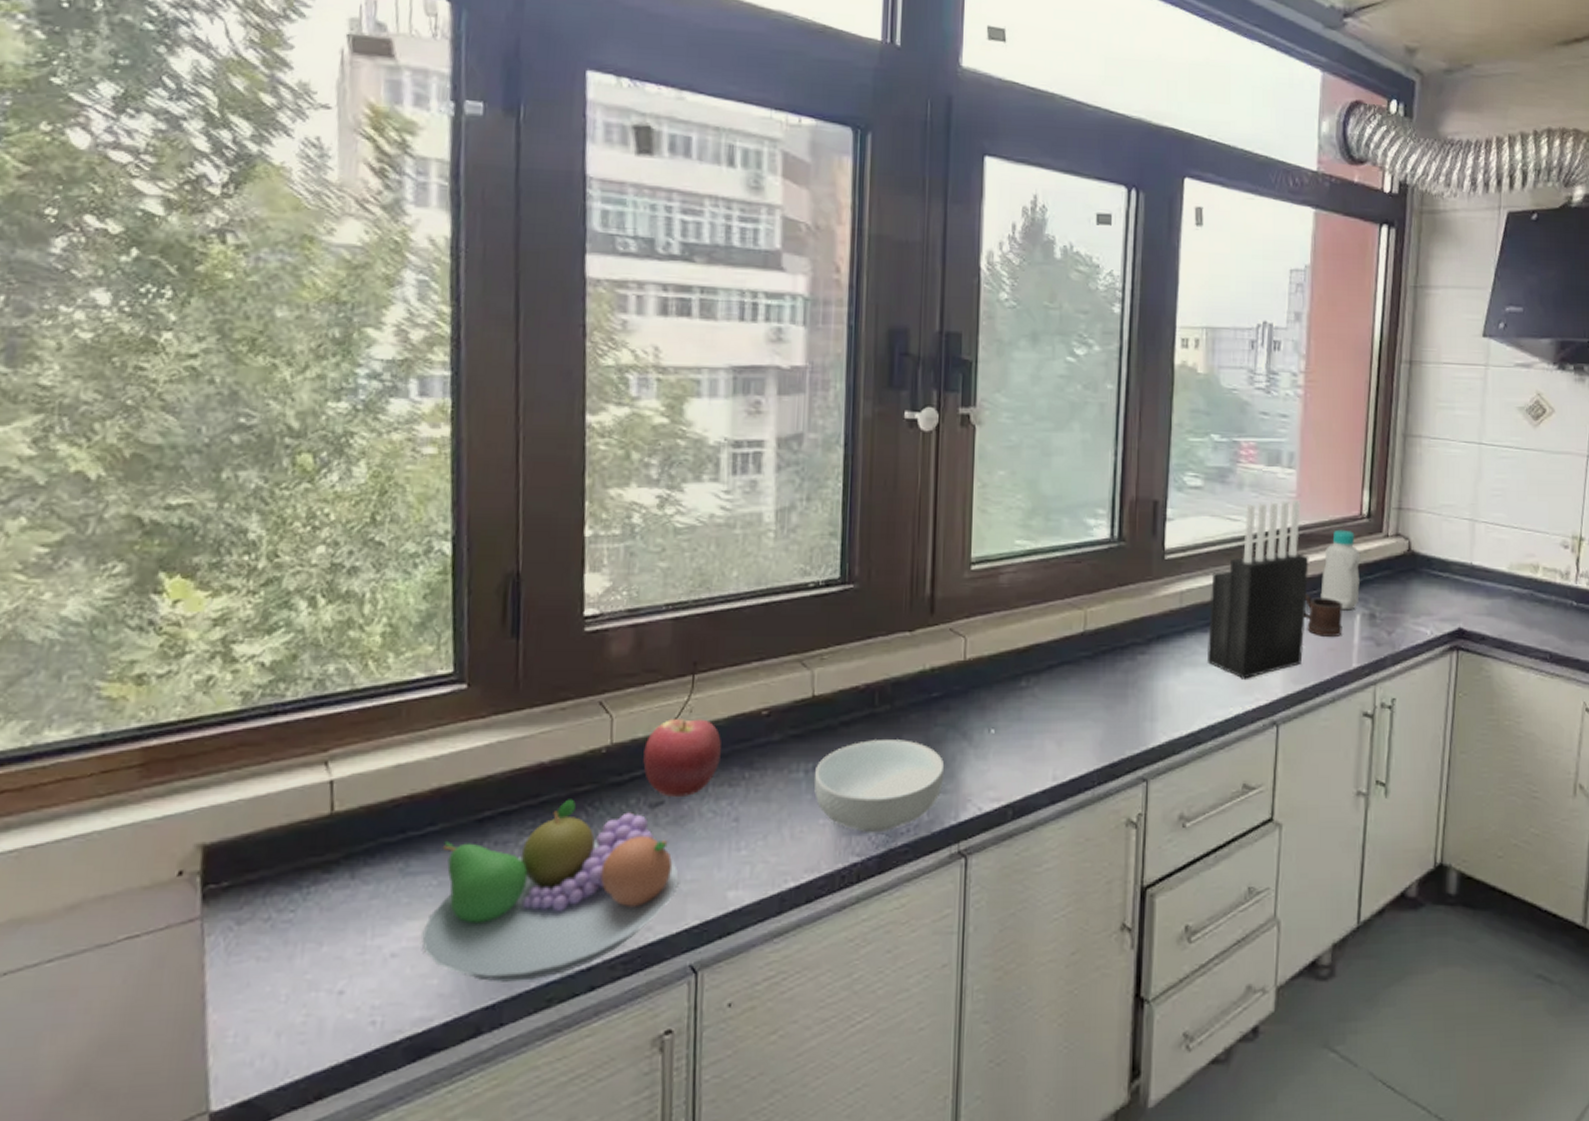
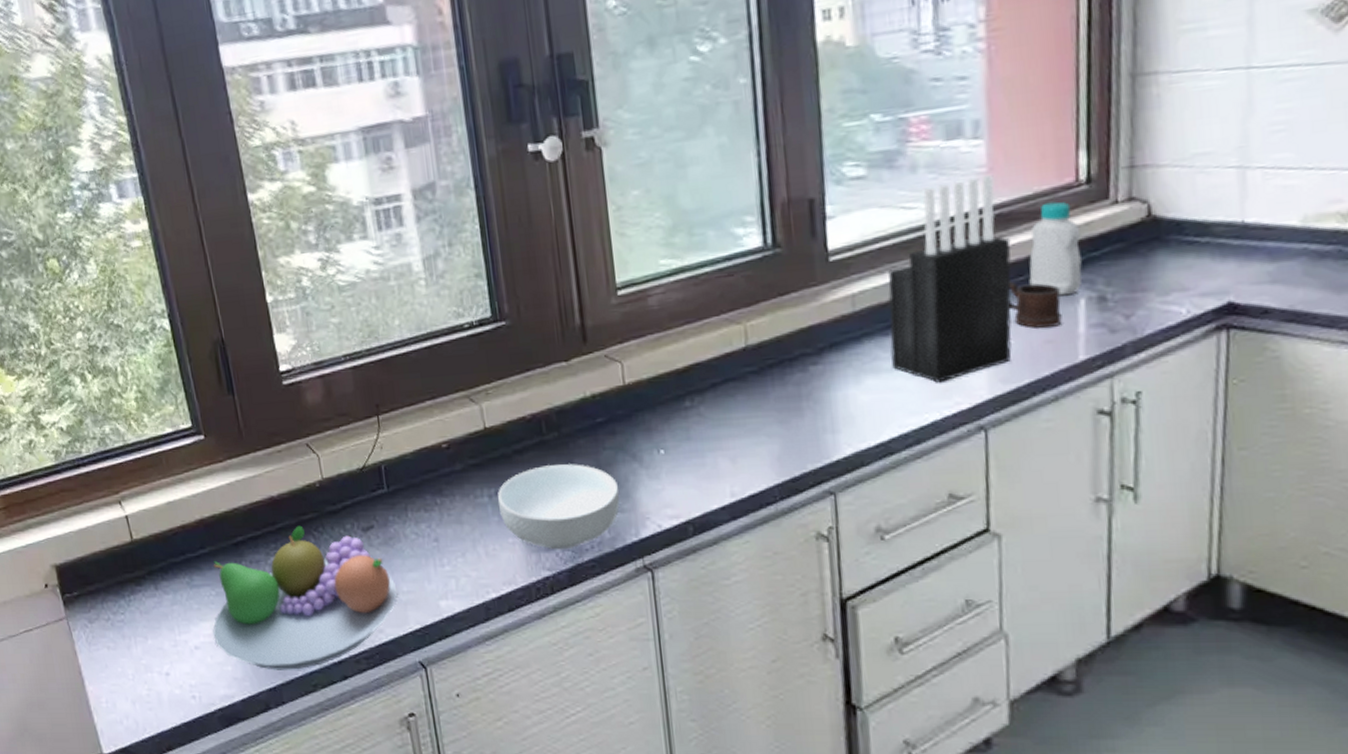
apple: present [643,719,722,797] -> none [349,454,414,522]

